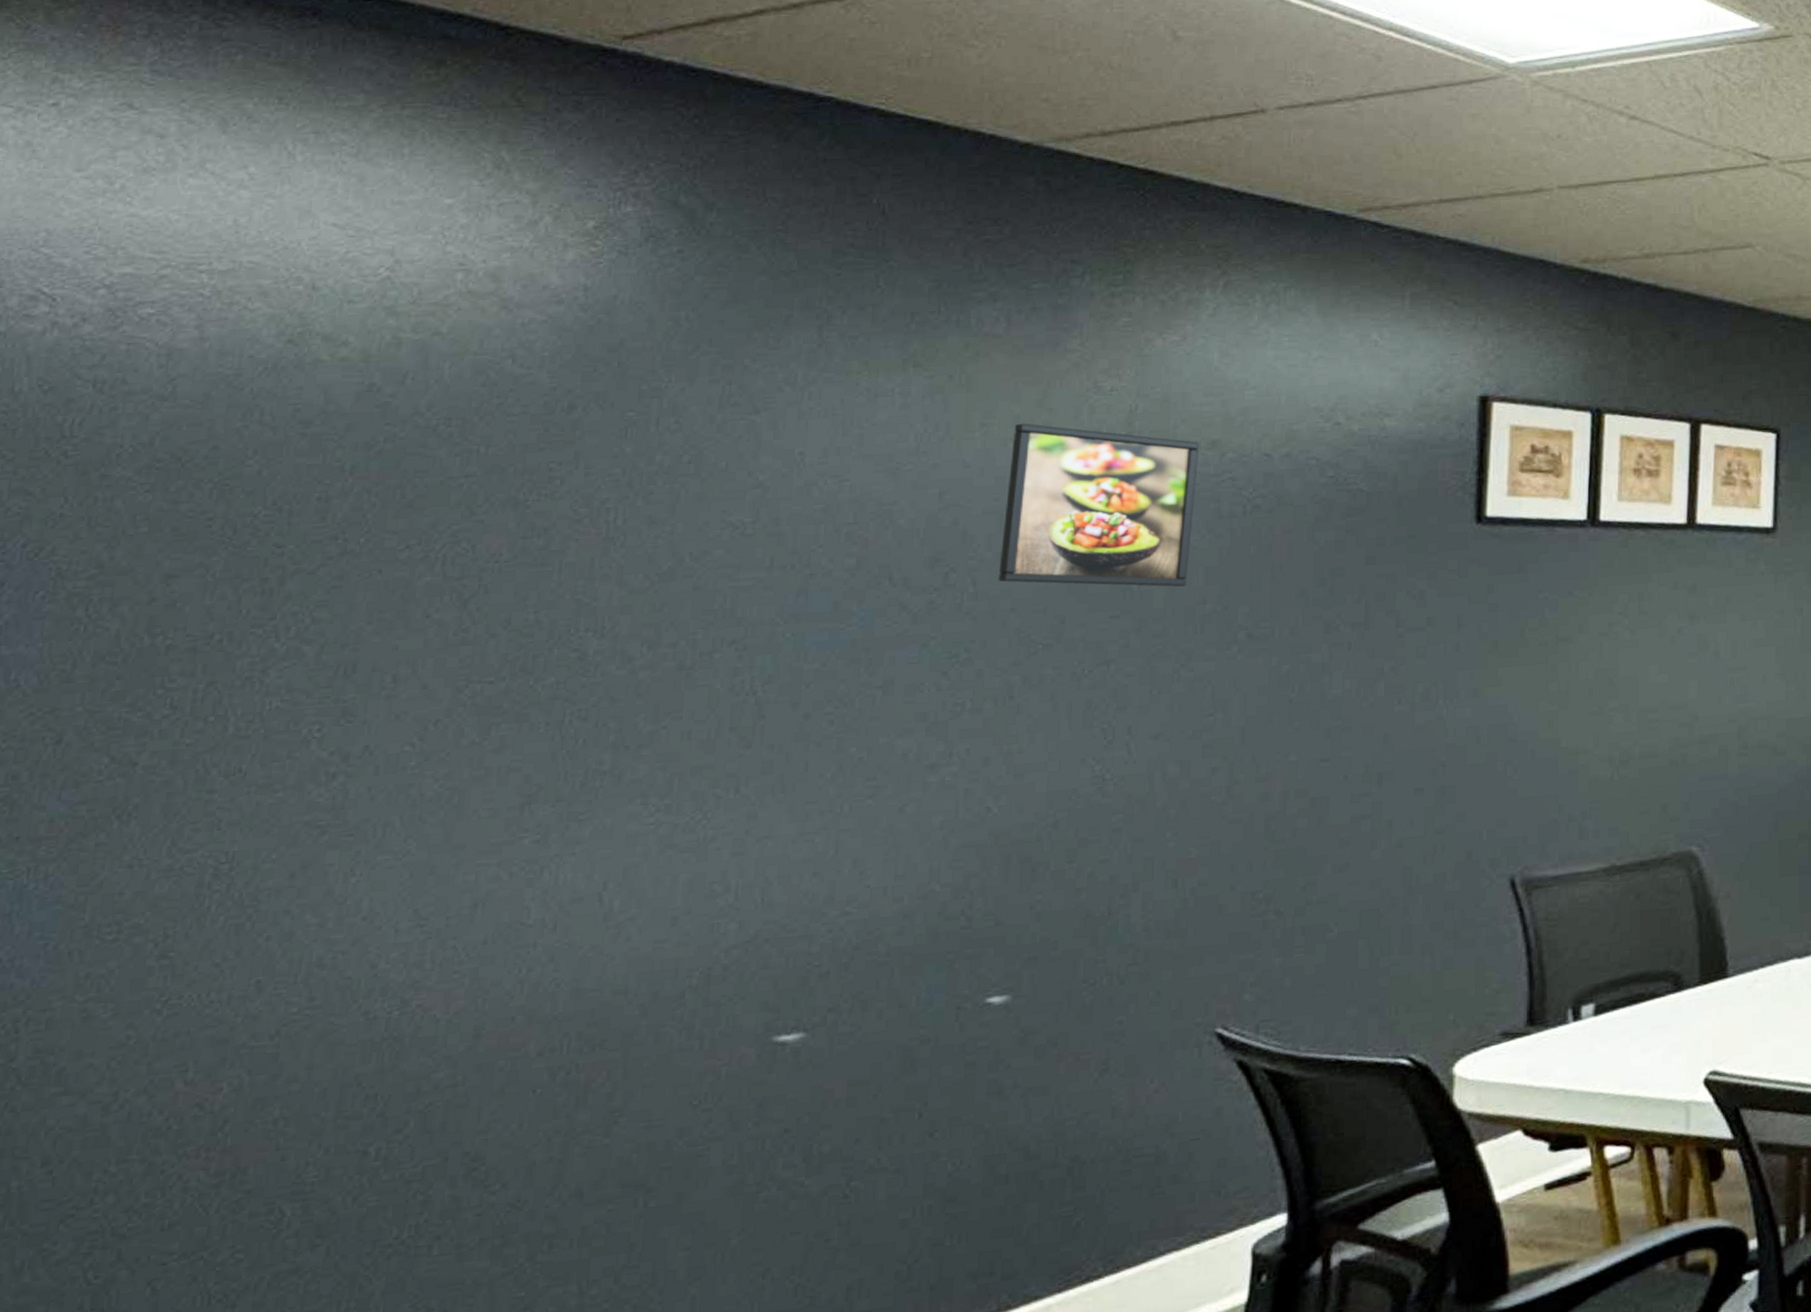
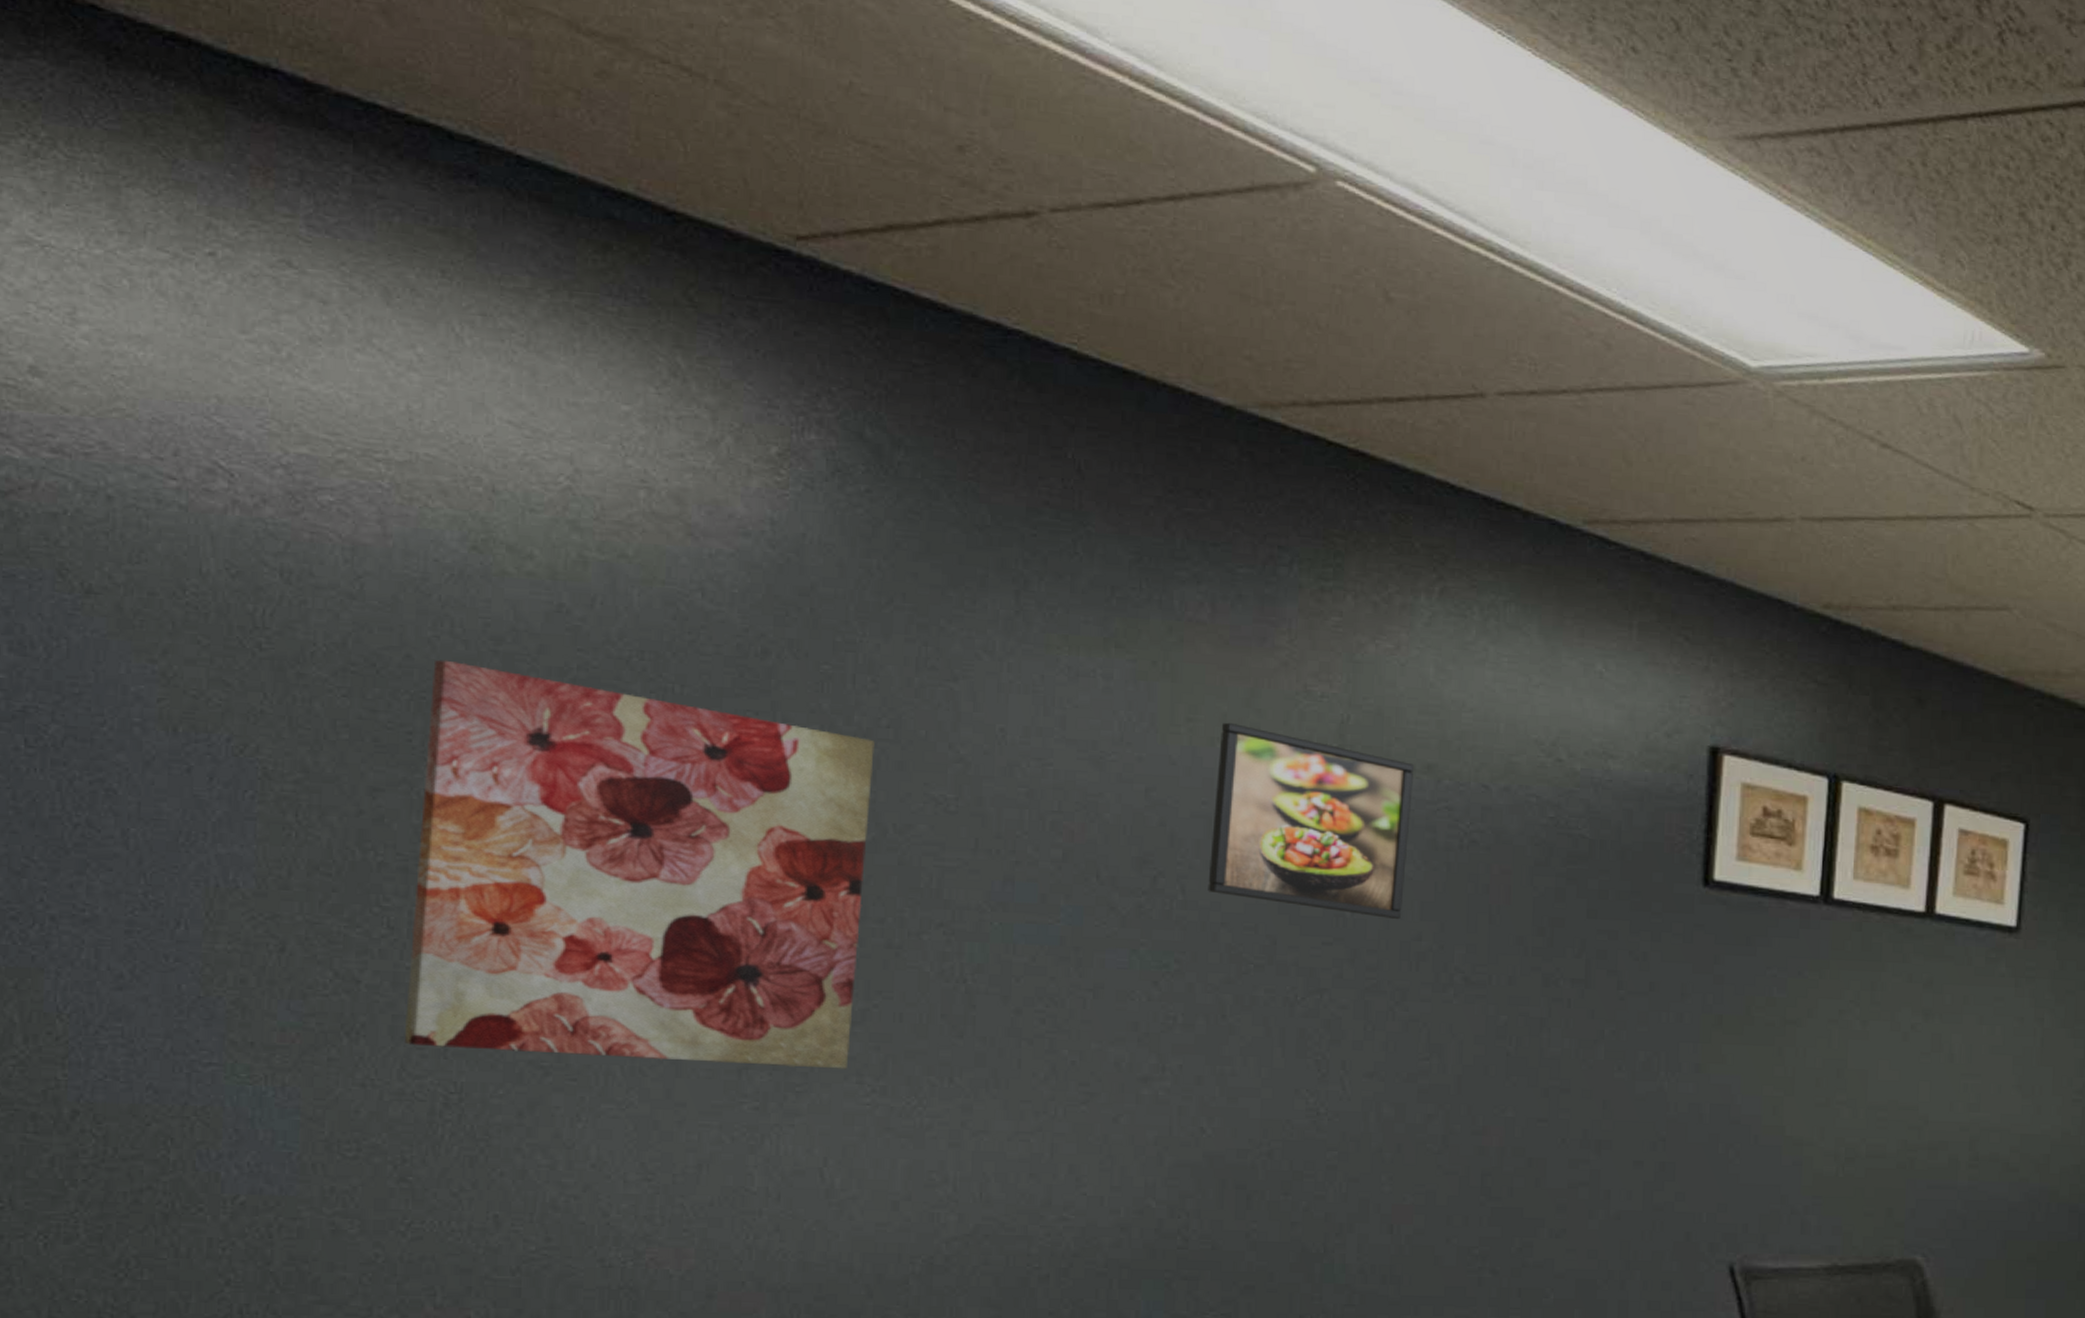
wall art: none [176,447,675,821] -> present [403,659,875,1069]

